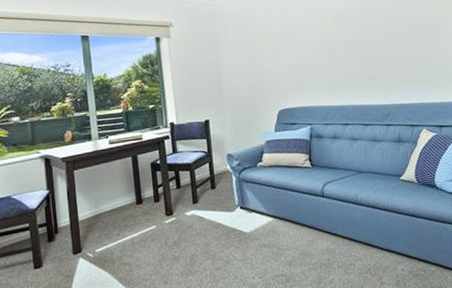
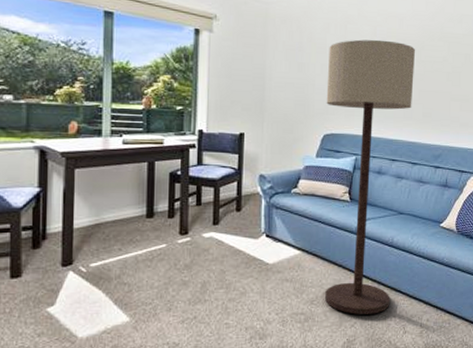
floor lamp: none [272,17,364,271] -> present [325,39,416,315]

